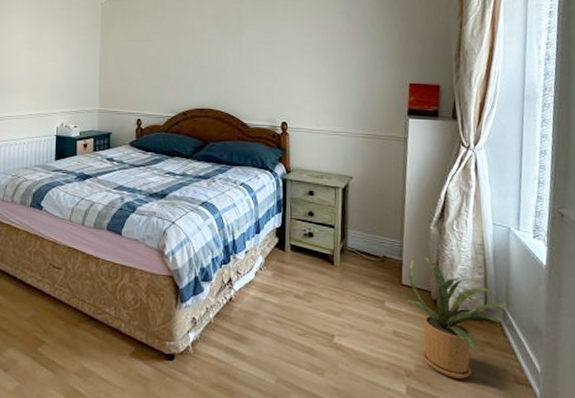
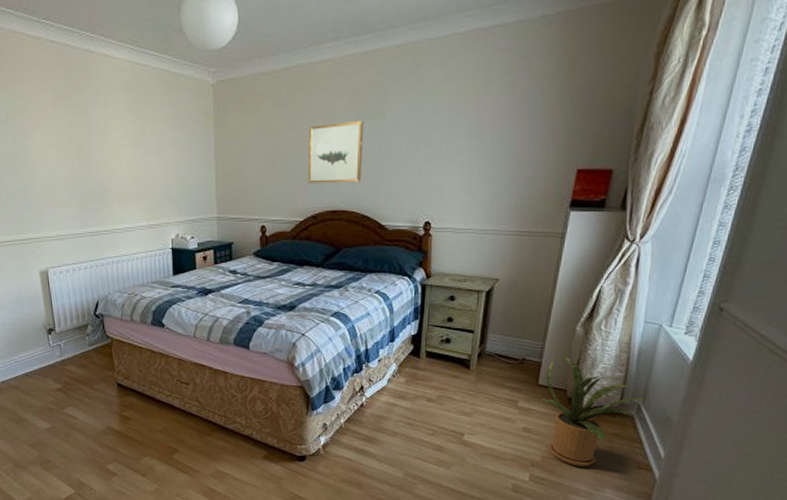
wall art: none [179,36,226,86] -> present [308,121,364,183]

